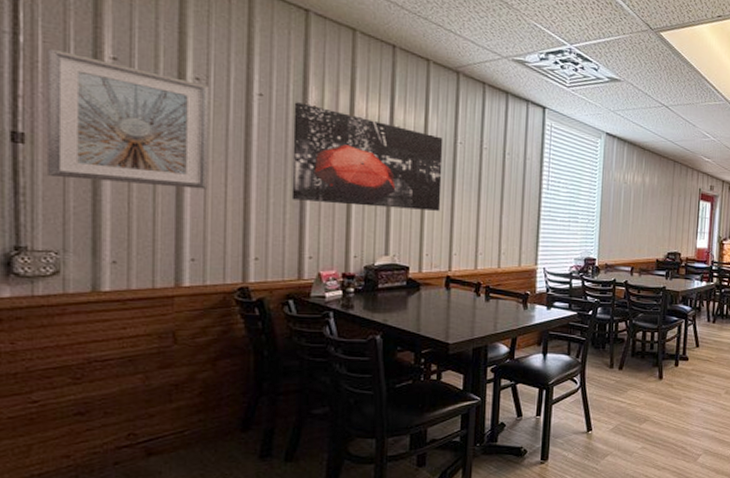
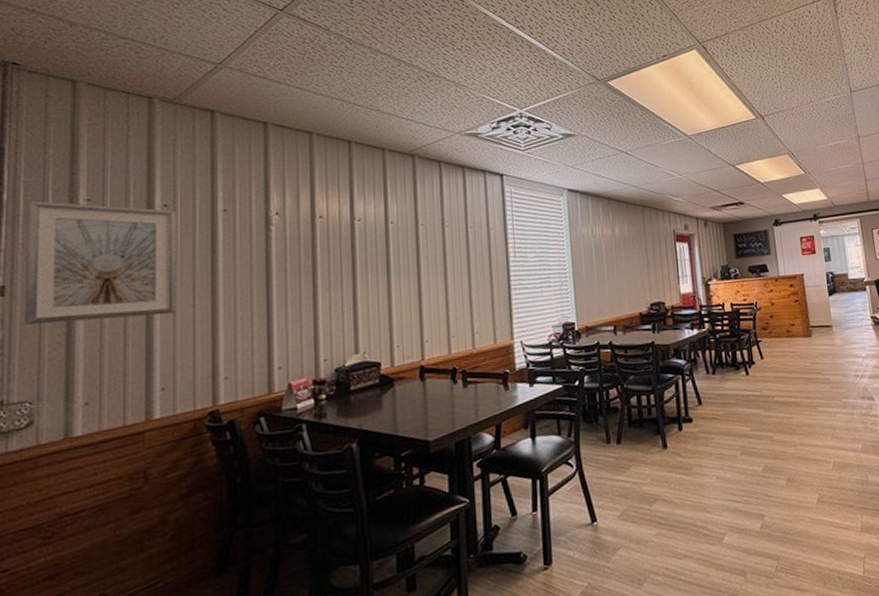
wall art: present [291,102,443,211] -> none [257,211,408,310]

